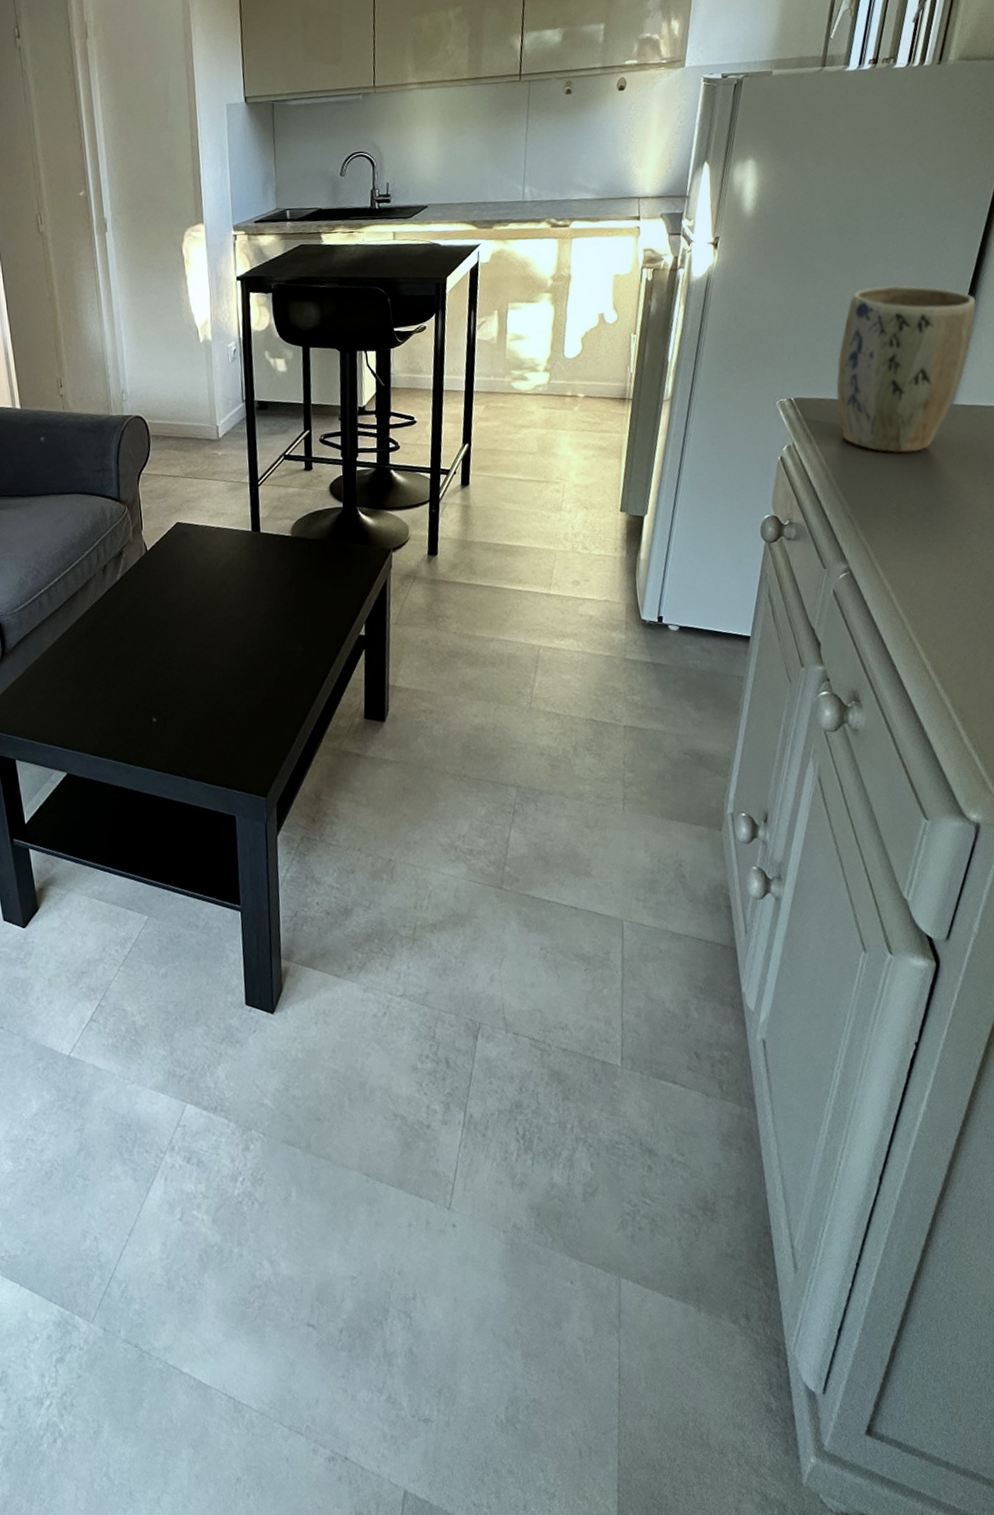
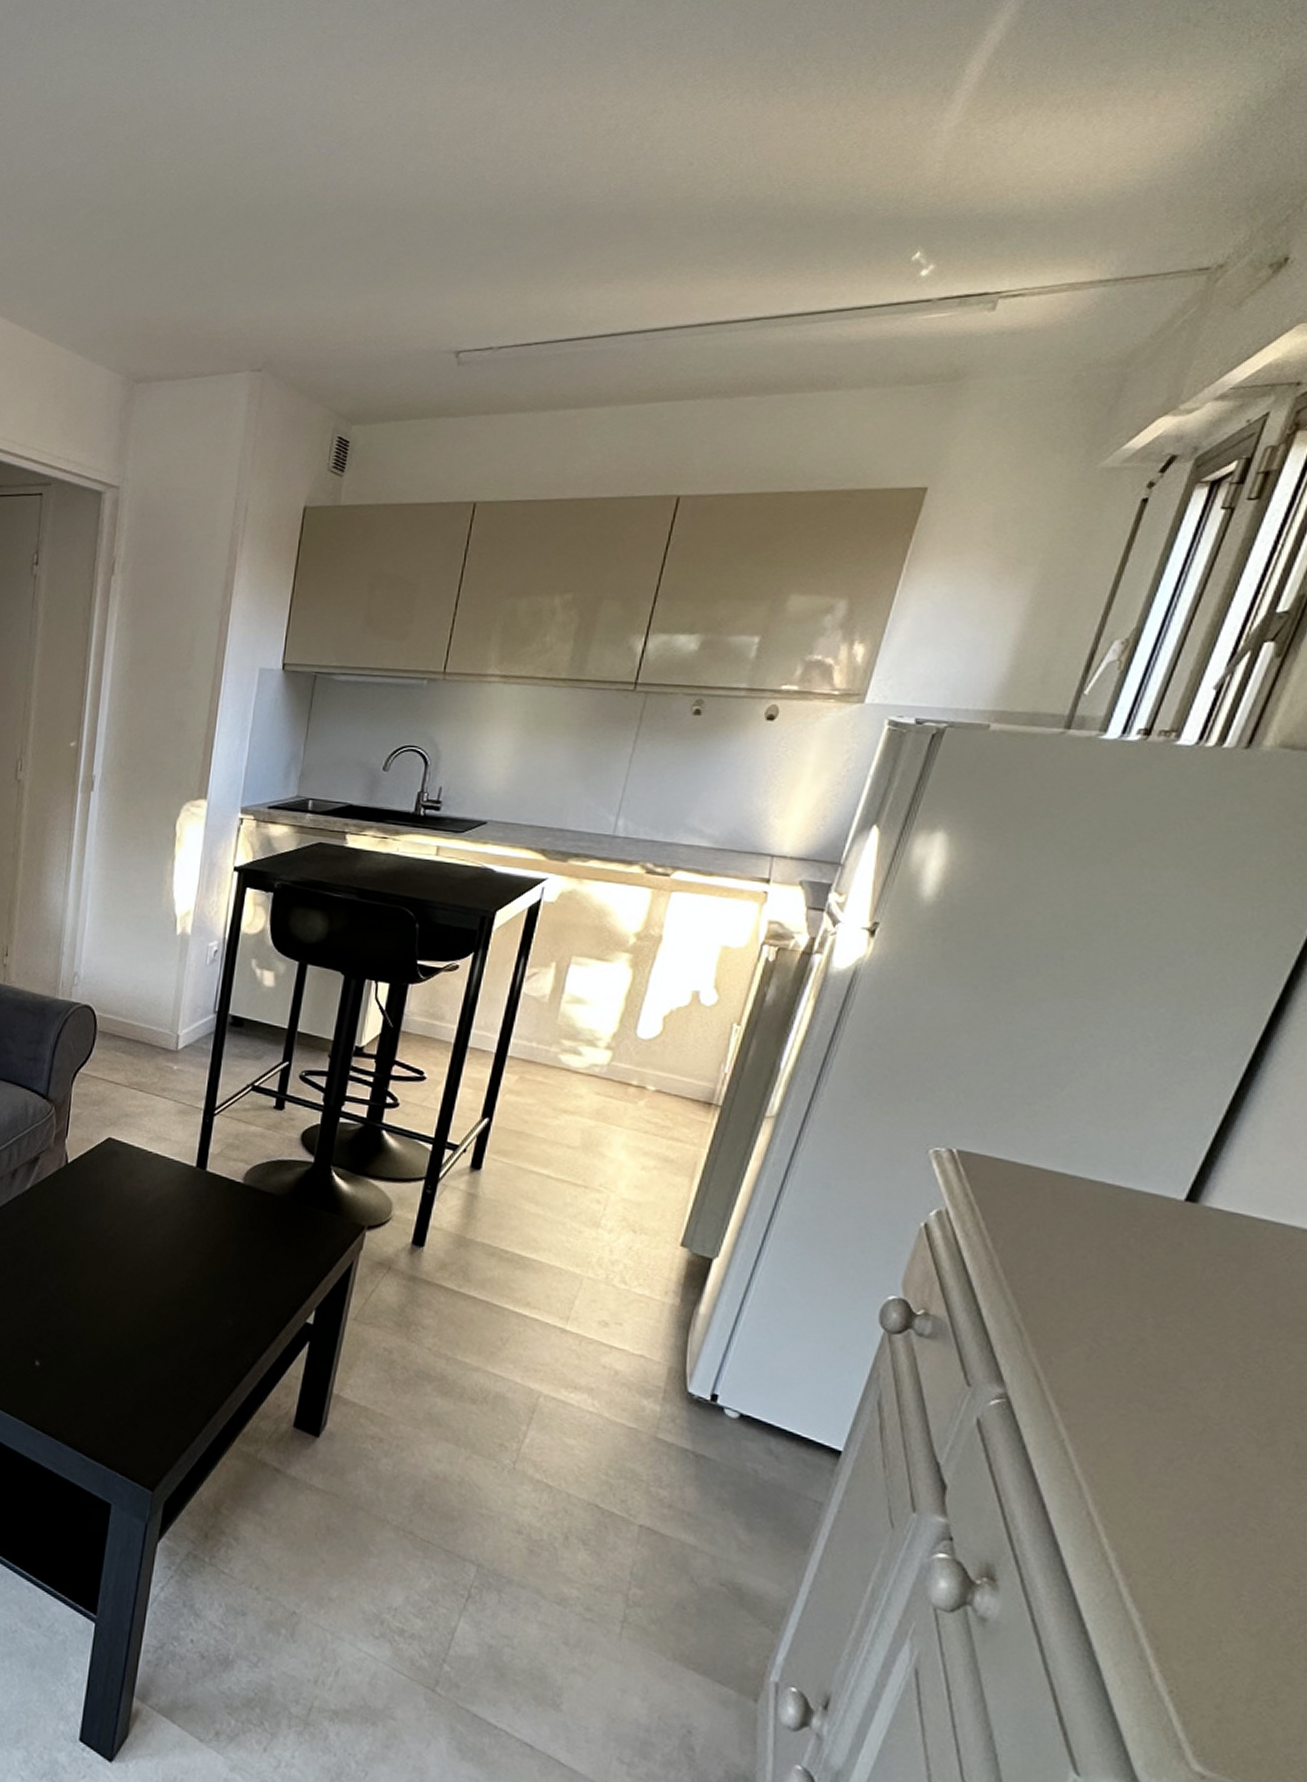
plant pot: present [836,285,976,453] -> none [1019,1024,1261,1260]

